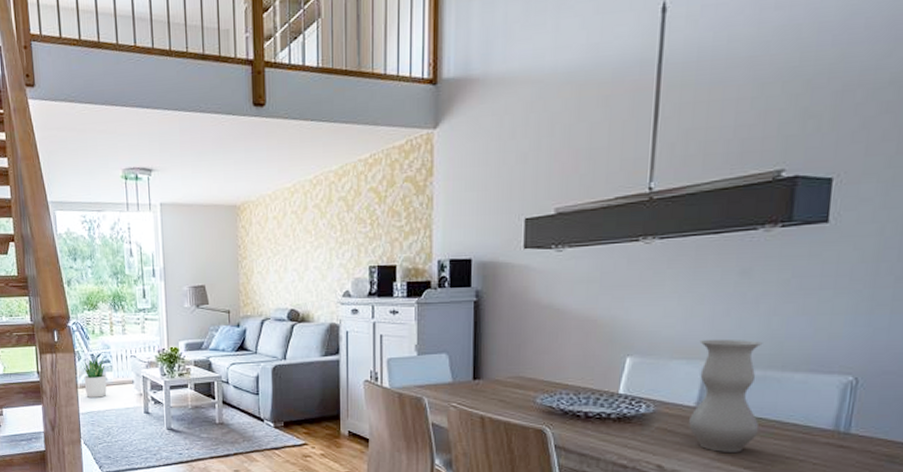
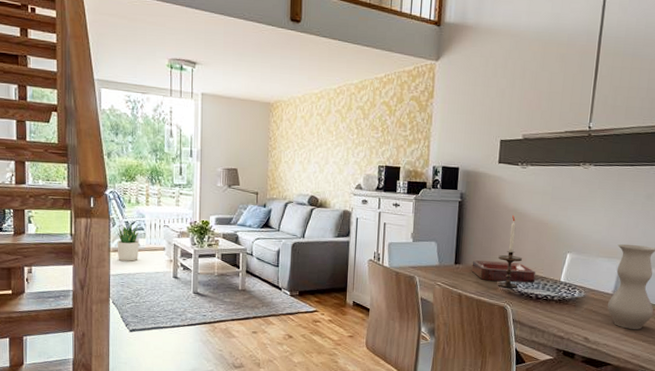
decorative tray: none [495,373,584,399] -> present [471,260,536,284]
candlestick: none [531,313,563,407] -> present [498,215,522,289]

